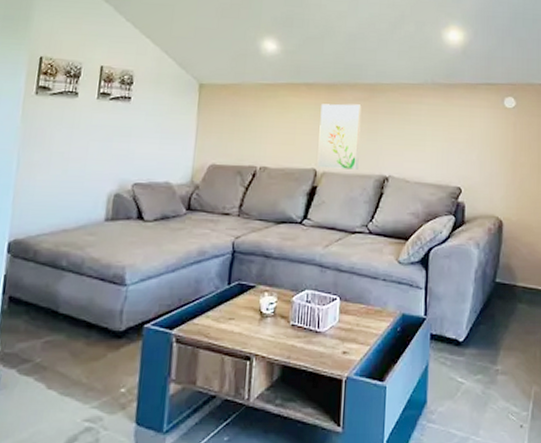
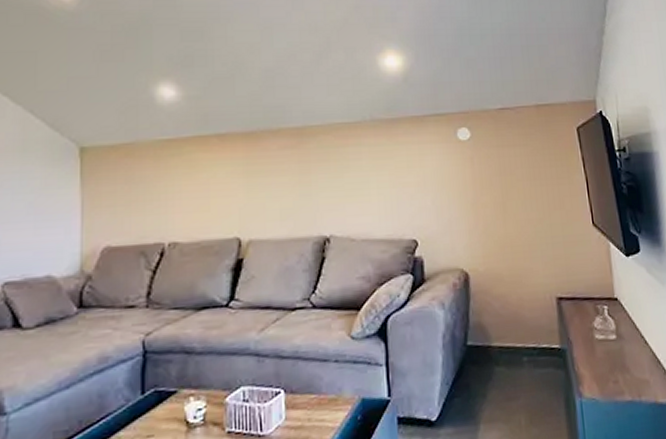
wall art: present [317,104,362,170] -> none [239,153,292,236]

